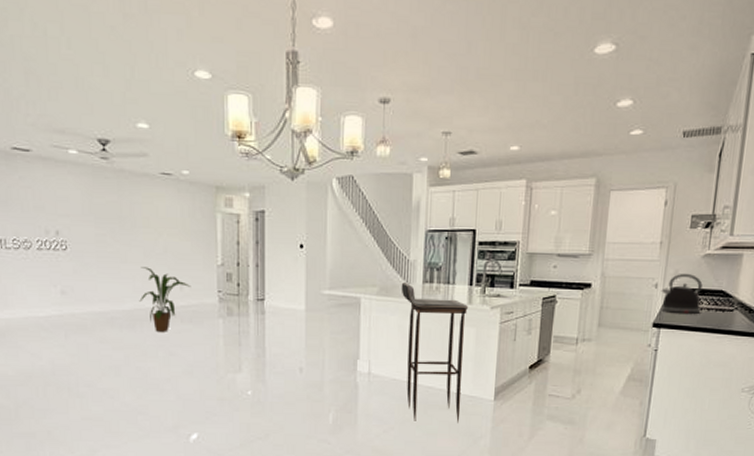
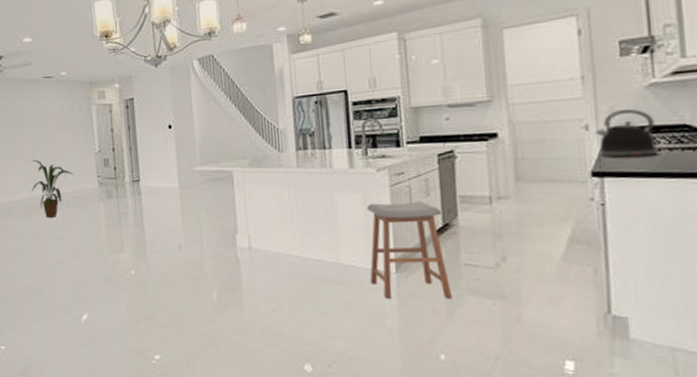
bar stool: present [401,282,469,423] -> none [273,151,358,300]
stool: none [472,338,539,424] -> present [367,201,453,300]

